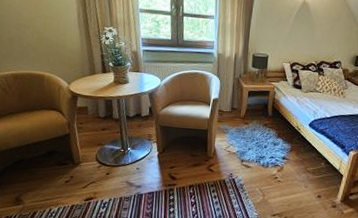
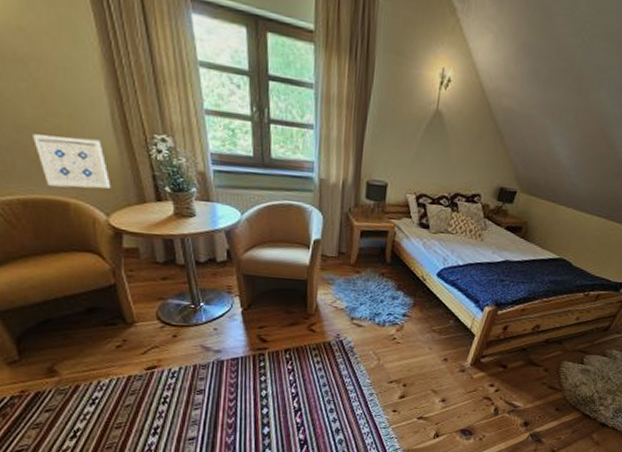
wall art: none [27,30,73,65] -> present [33,134,111,189]

